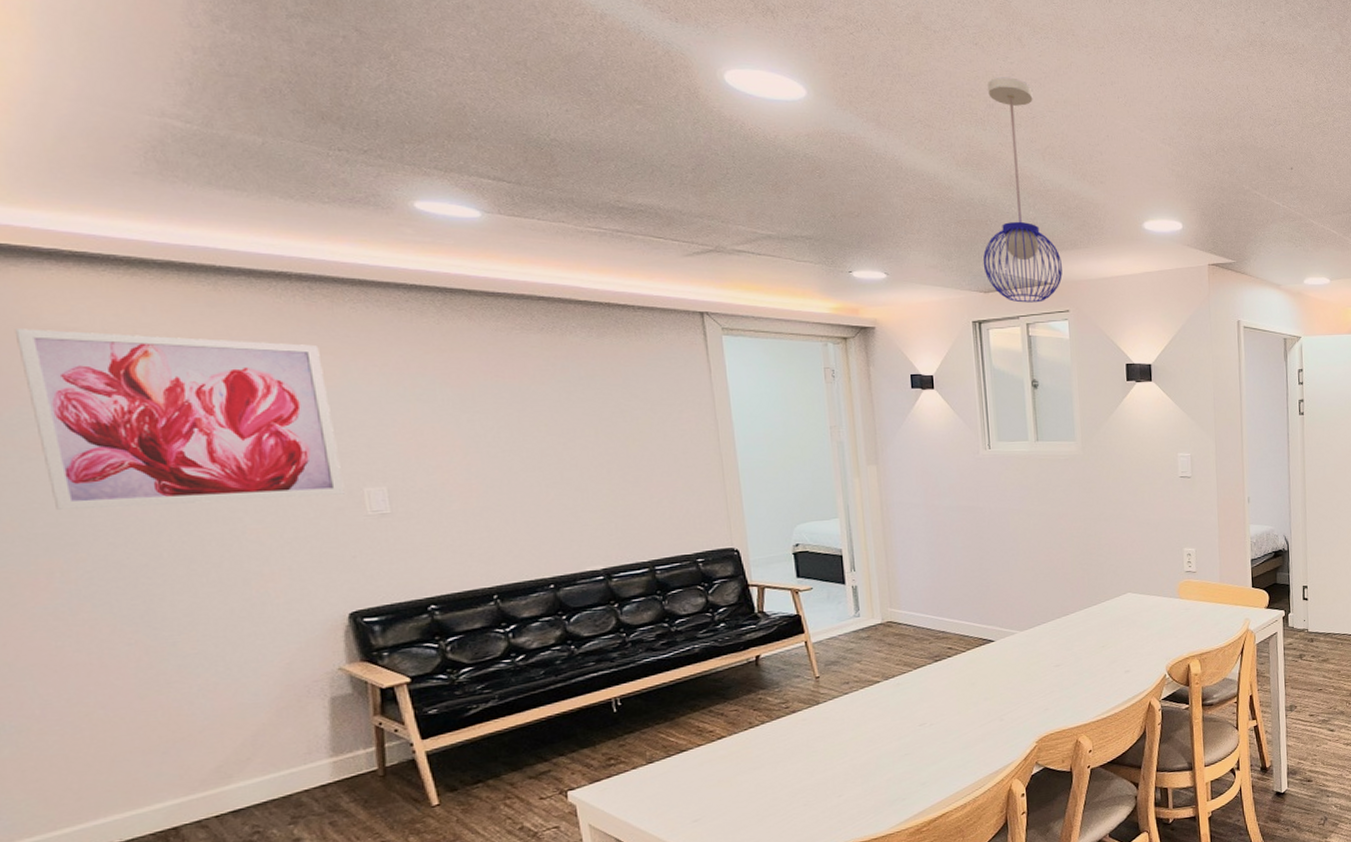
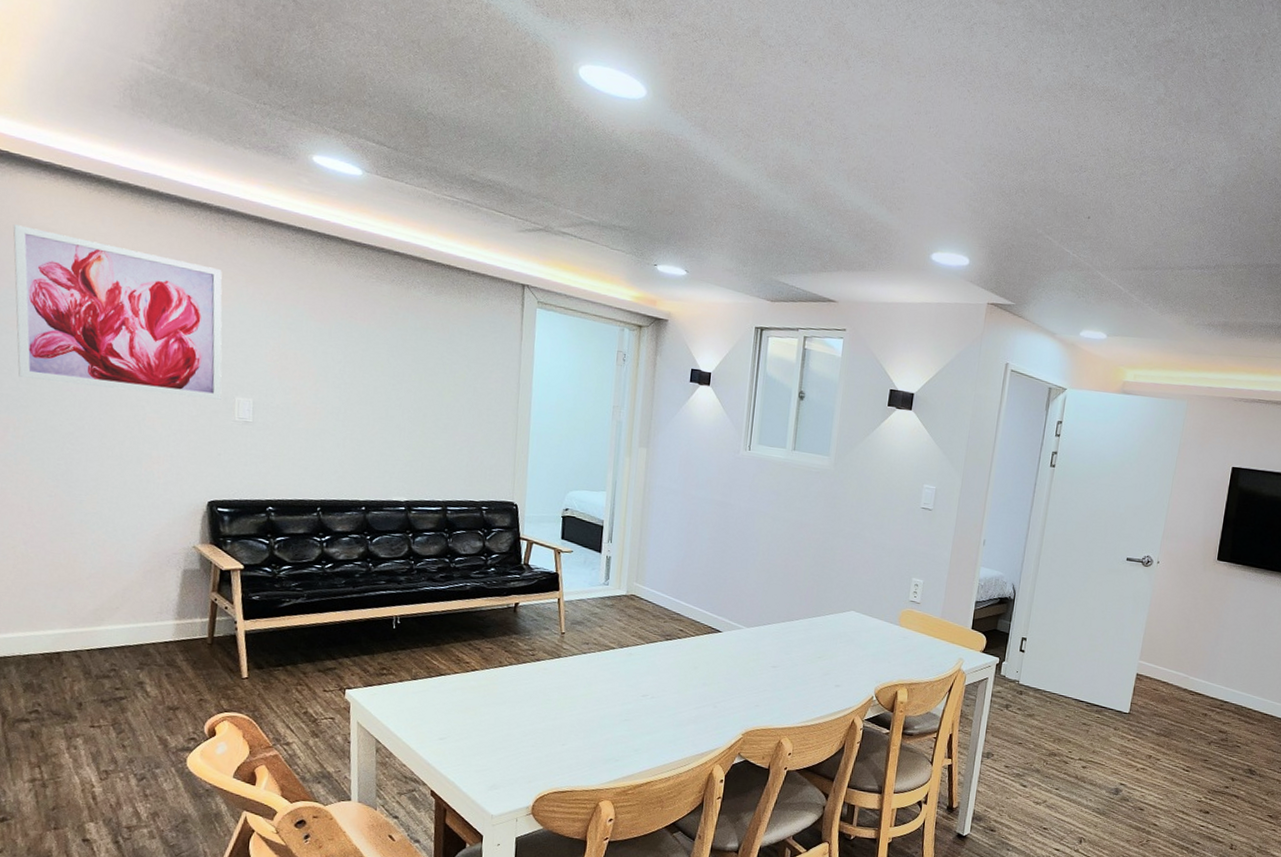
pendant light: present [983,77,1063,303] -> none [774,95,850,318]

